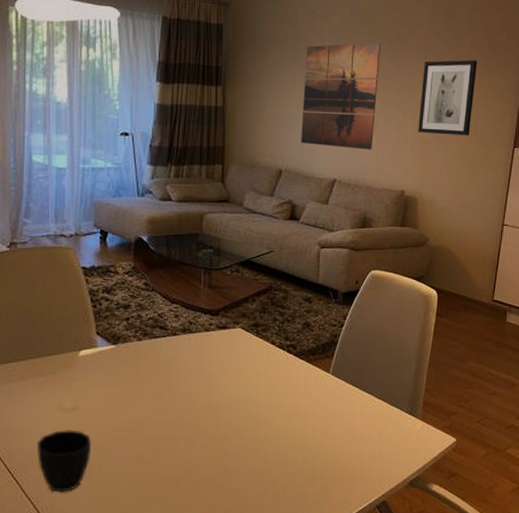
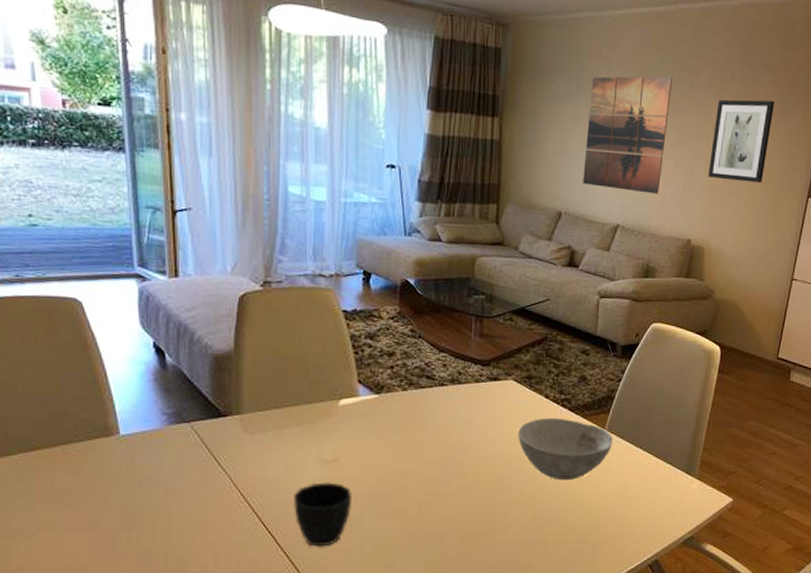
bowl: none [247,363,337,424] -> present [518,417,613,481]

